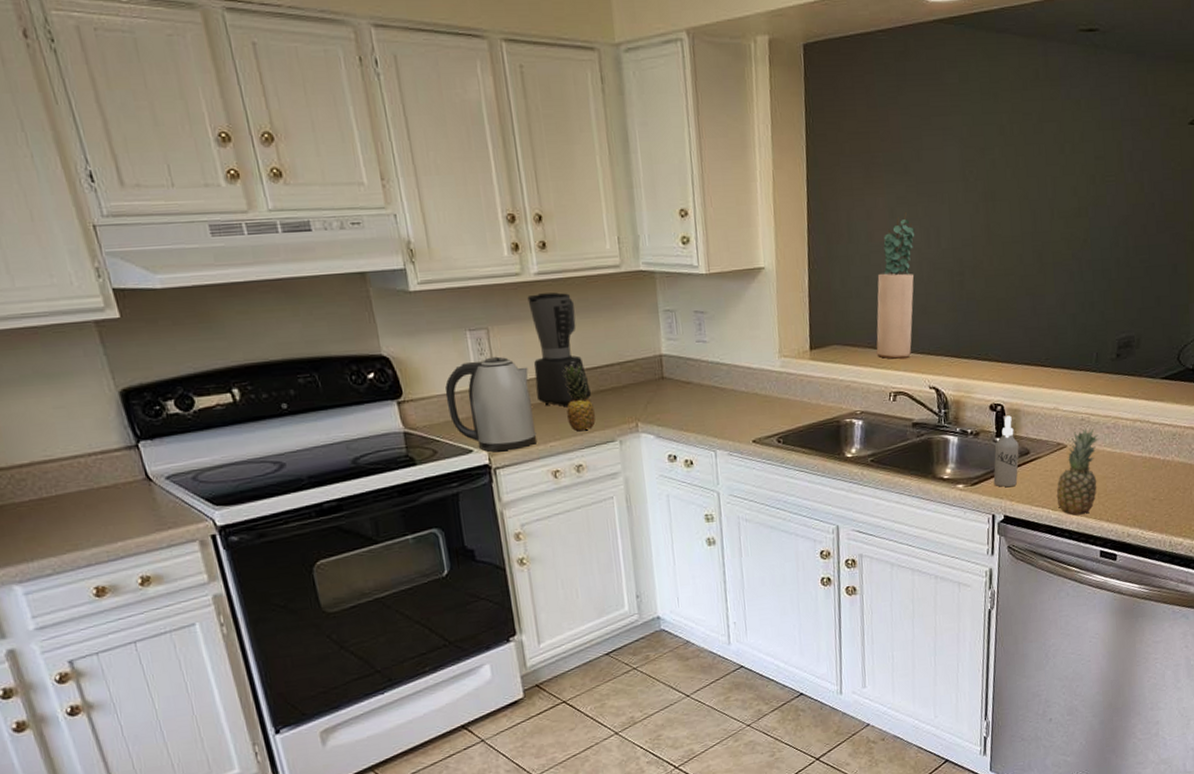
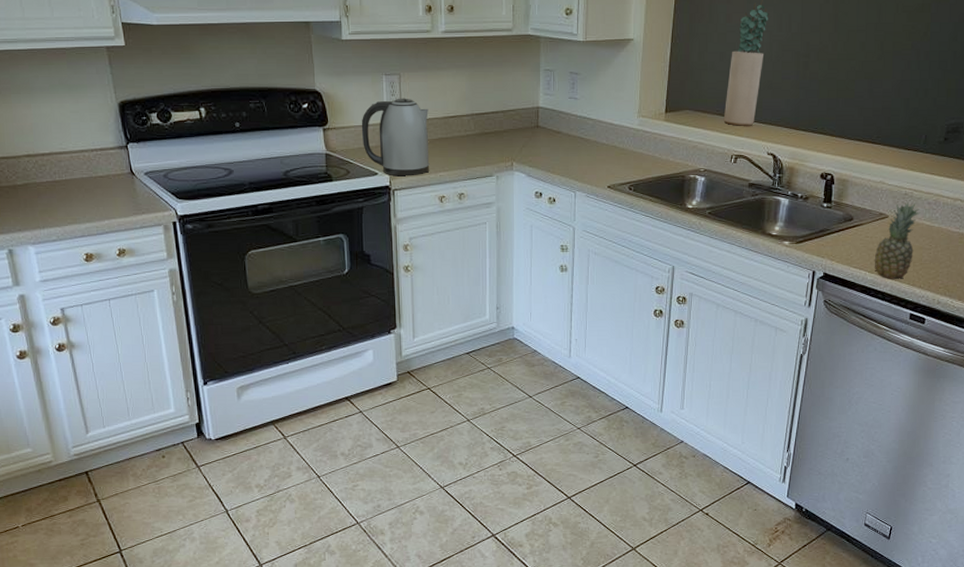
blender: present [527,292,592,406] -> none [433,48,478,143]
fruit: present [563,364,596,432] -> none [456,109,479,165]
spray bottle: present [993,415,1019,488] -> none [817,184,844,248]

